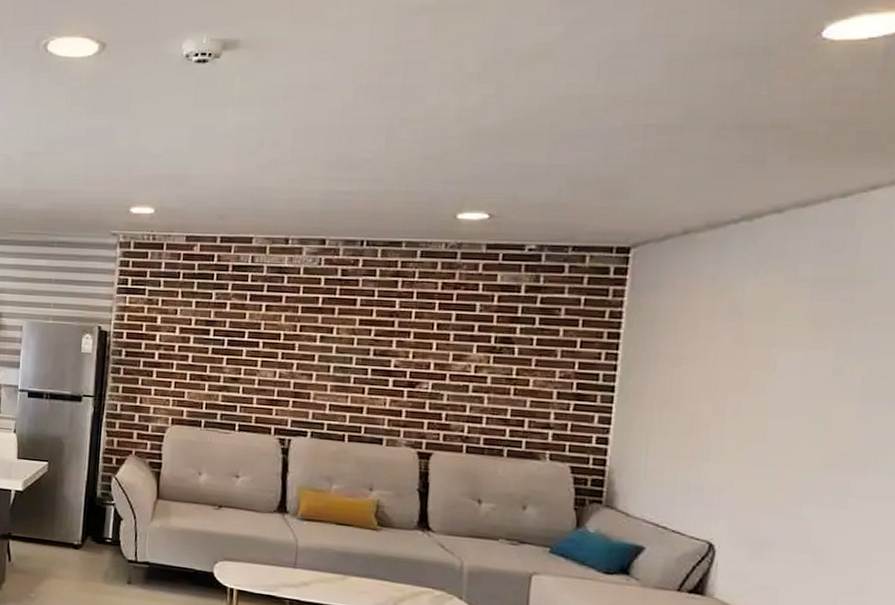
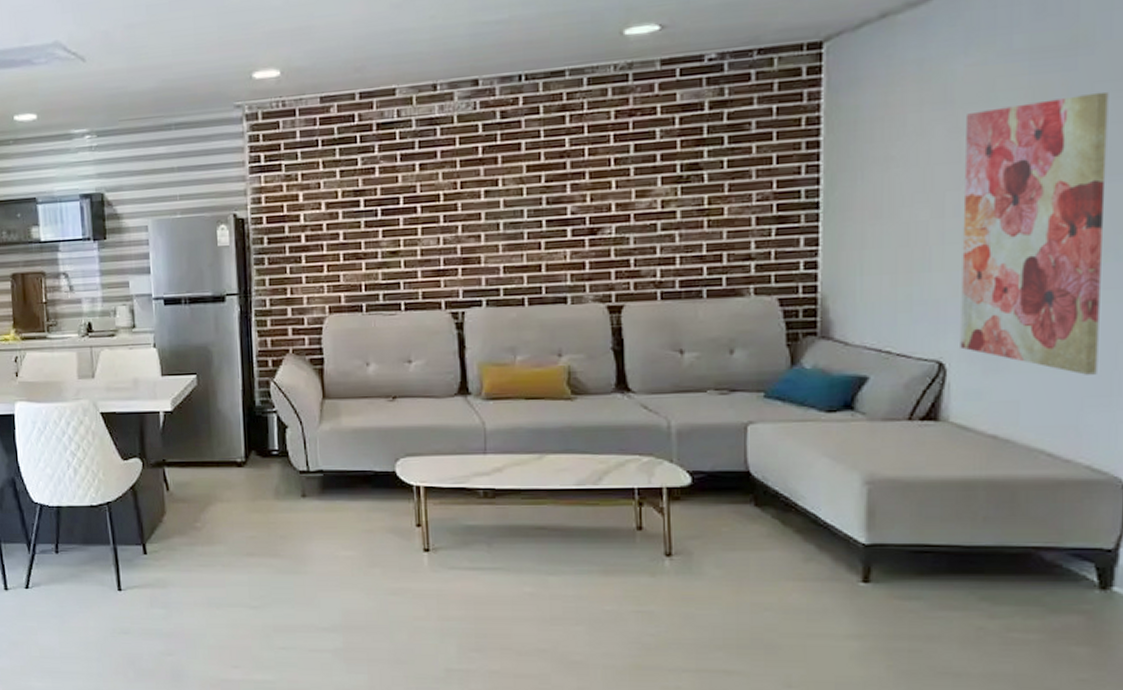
wall art: none [730,324,880,574] -> present [960,91,1109,375]

